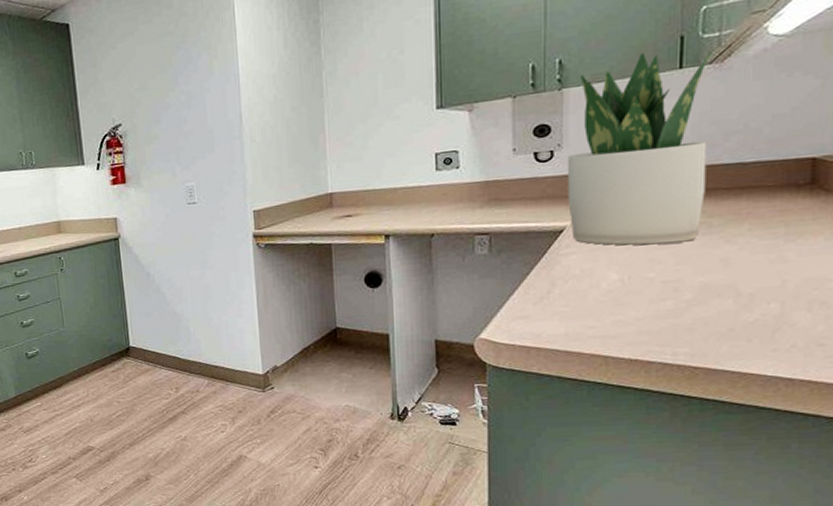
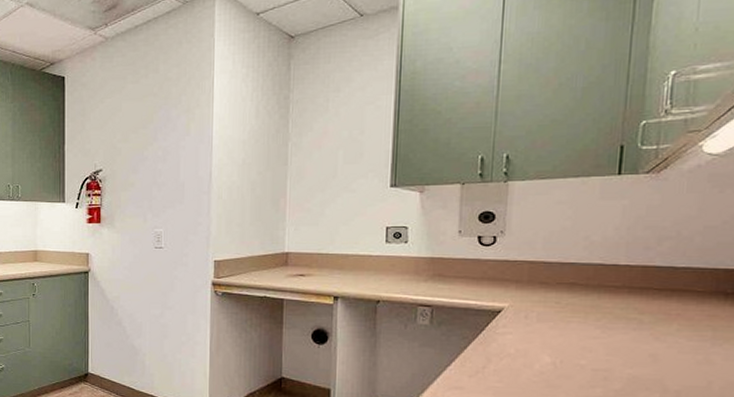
planter: present [568,49,714,246] -> none [507,157,652,335]

